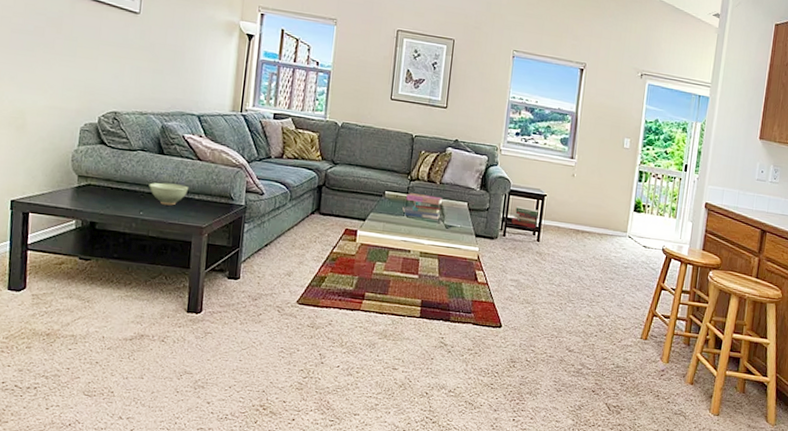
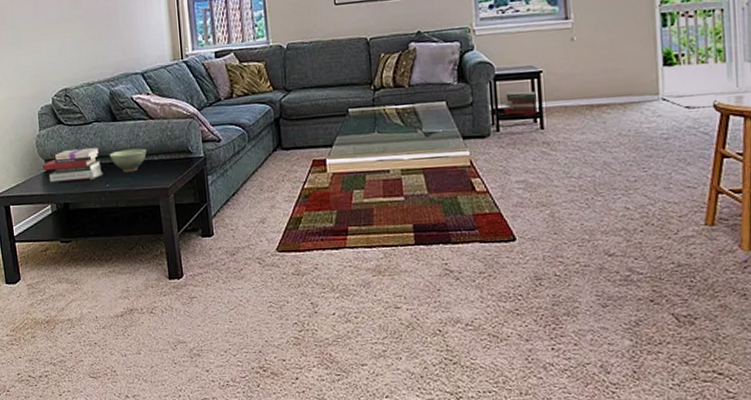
books: none [74,170,139,206] -> present [43,147,103,182]
books: present [402,193,443,220] -> none [371,101,416,132]

